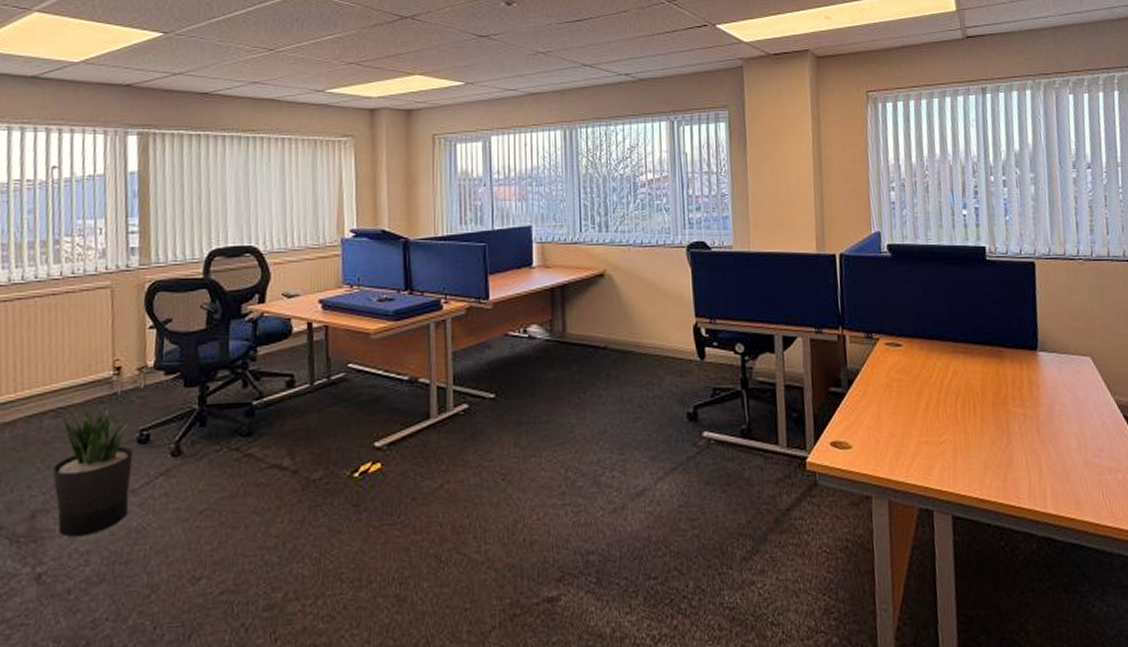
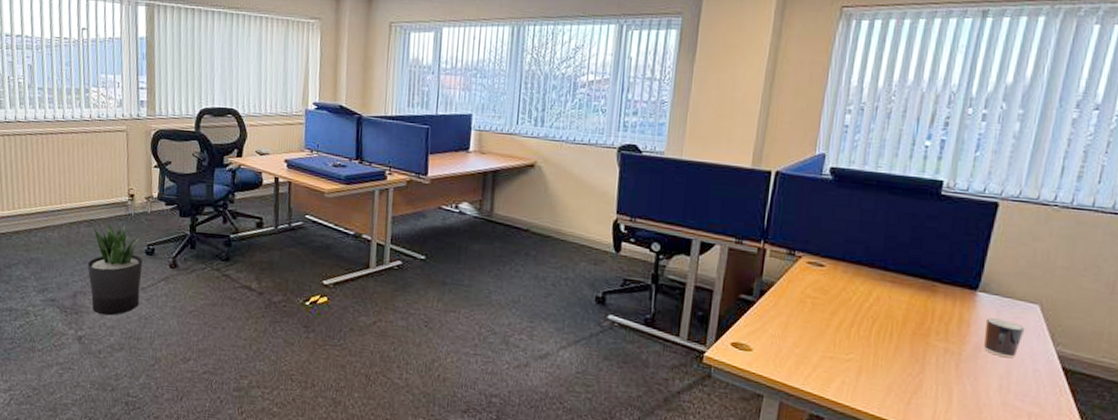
mug: none [1051,376,1086,415] -> present [984,318,1025,359]

